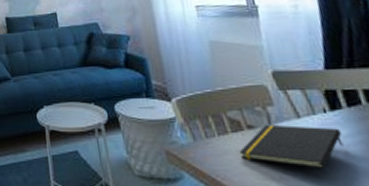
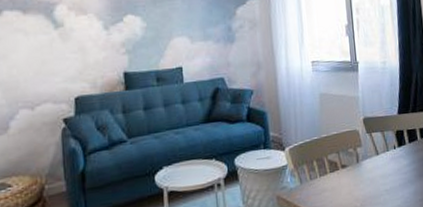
notepad: present [239,124,344,168] -> none [334,160,404,194]

